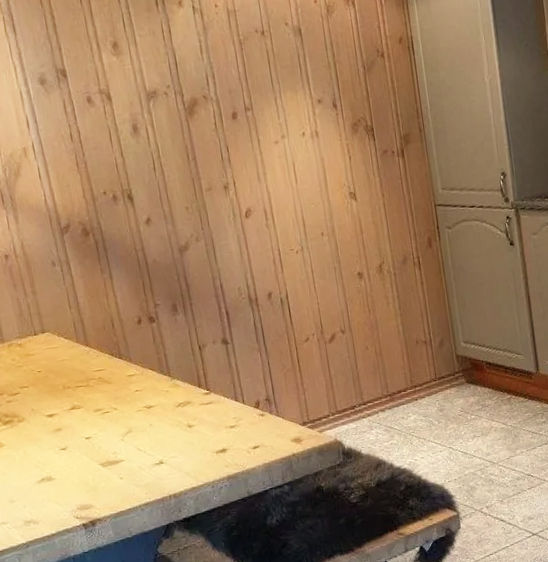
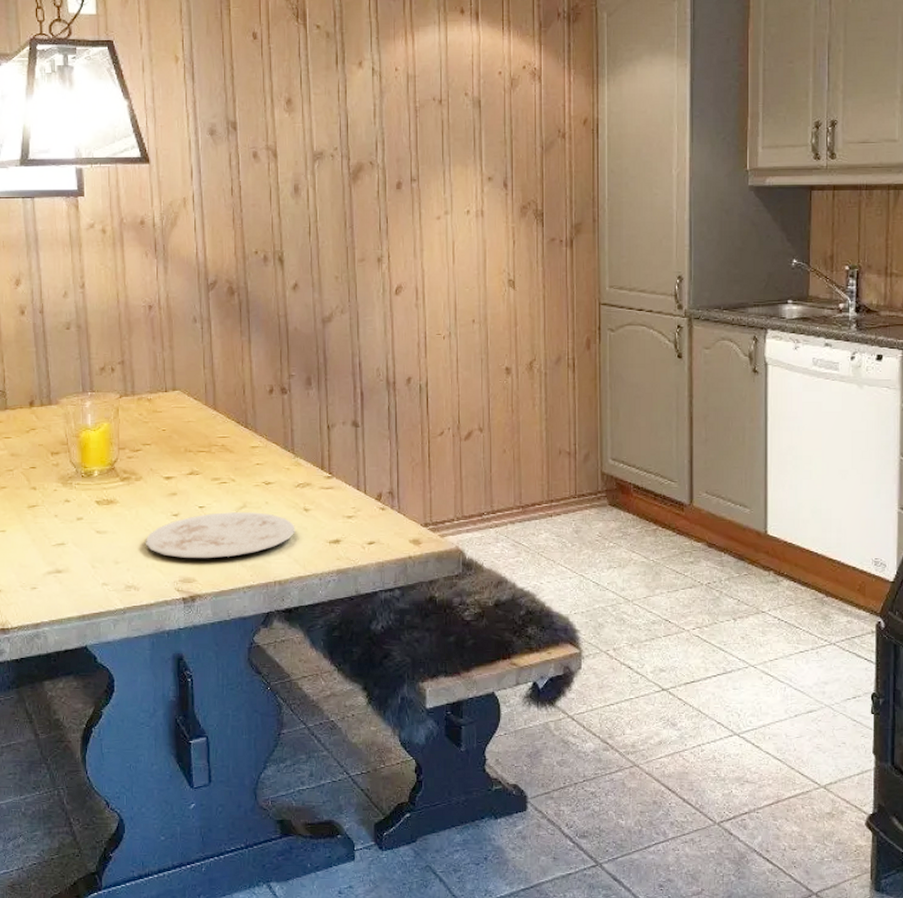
plate: none [38,434,183,488] -> present [146,512,295,559]

